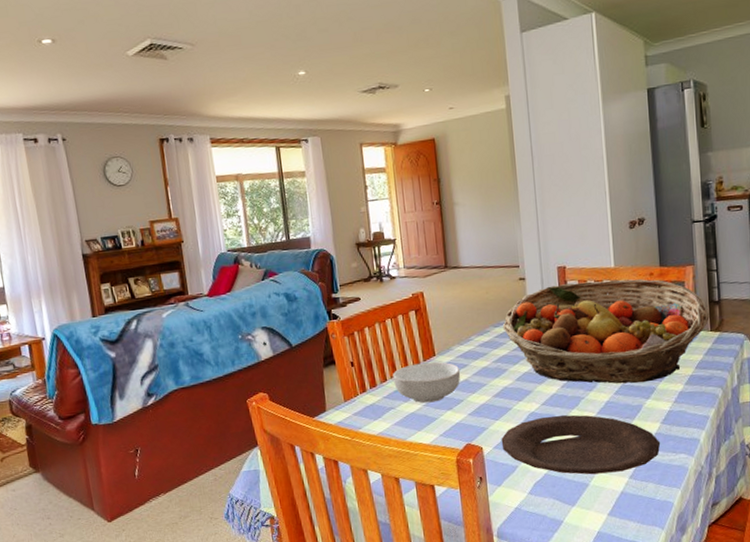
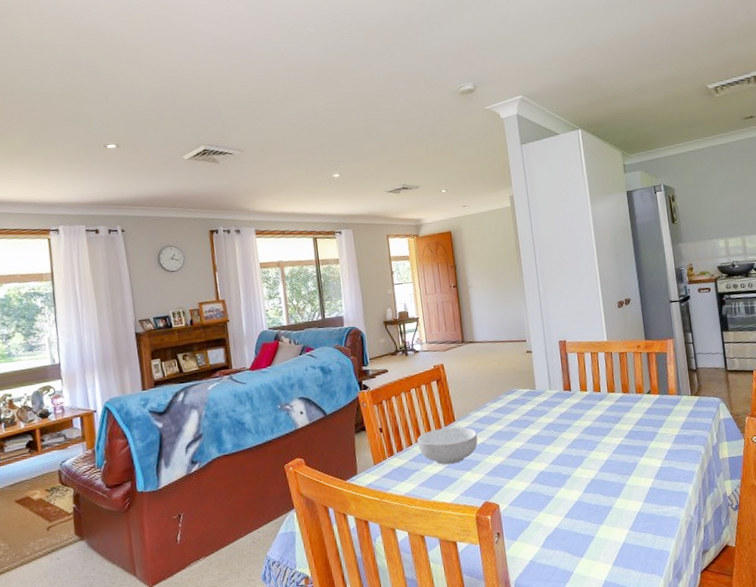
plate: present [501,415,661,475] -> none [515,472,655,528]
fruit basket: present [502,279,710,384] -> none [513,351,690,444]

